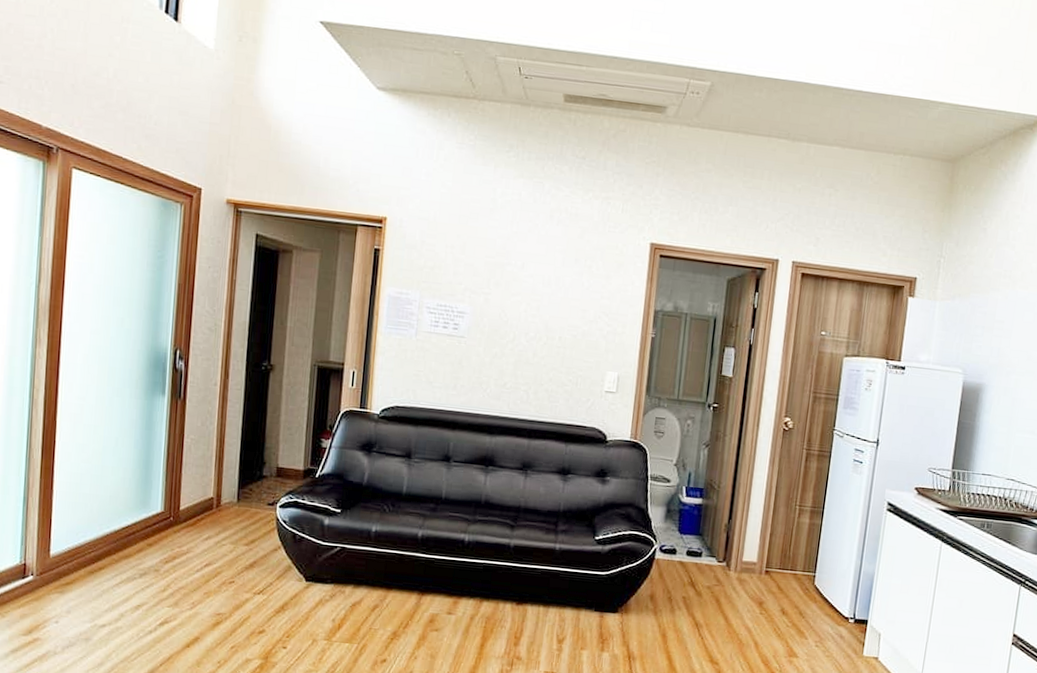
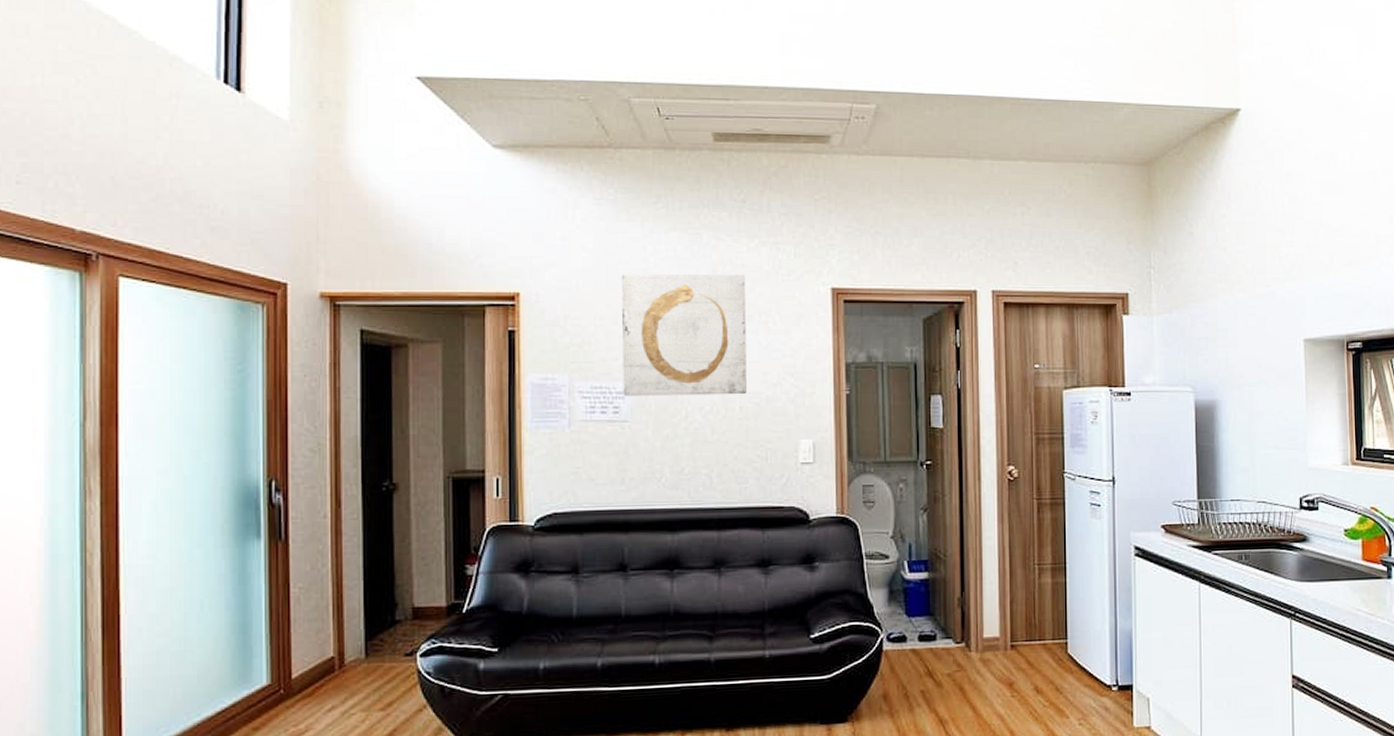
wall art: none [463,211,578,327] -> present [622,273,747,396]

